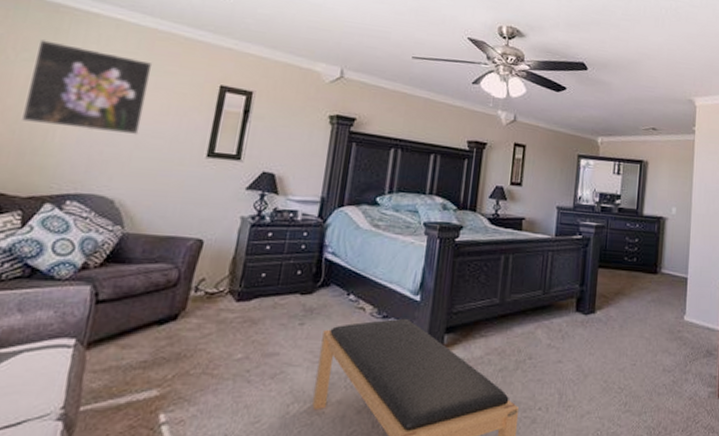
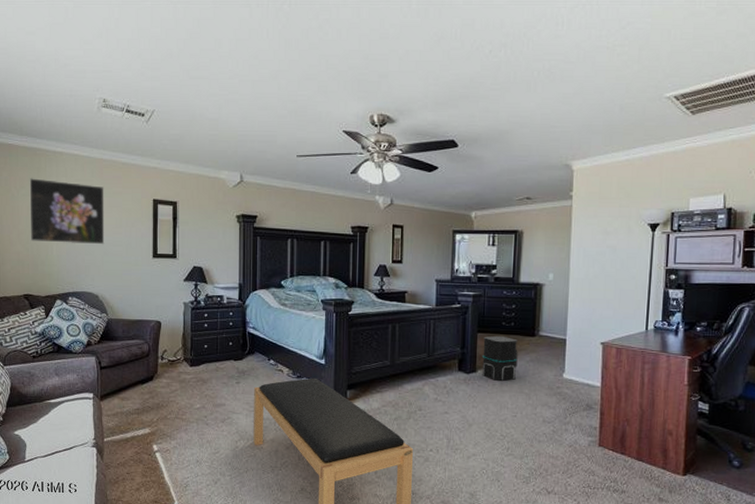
speaker: none [601,272,640,324] -> present [481,336,518,381]

